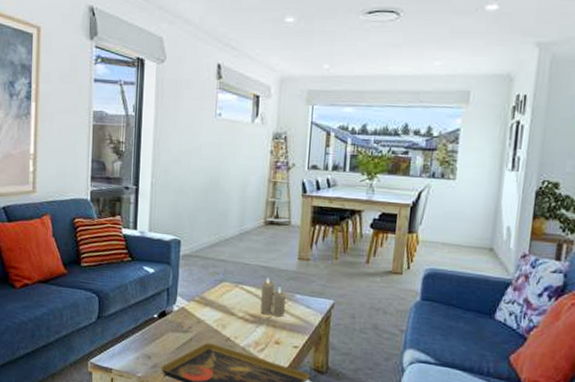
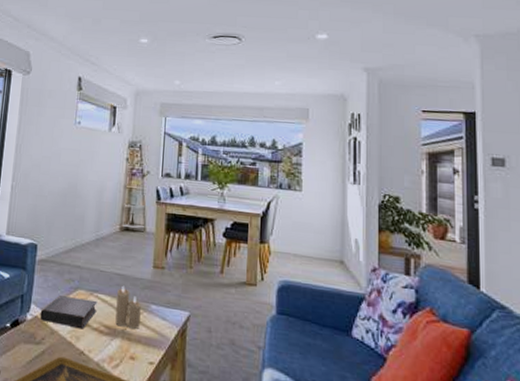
book: none [186,288,243,318] -> present [40,295,98,329]

